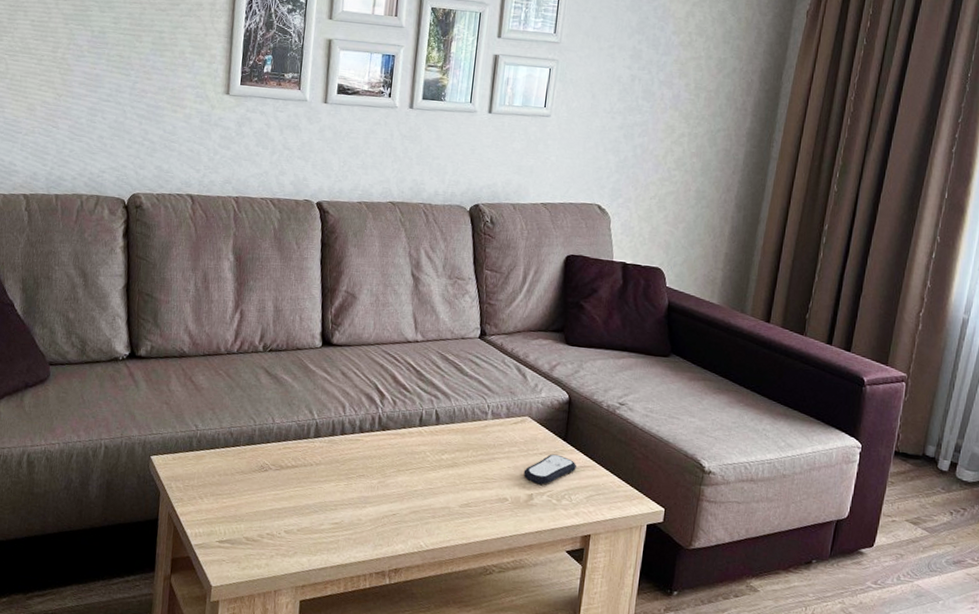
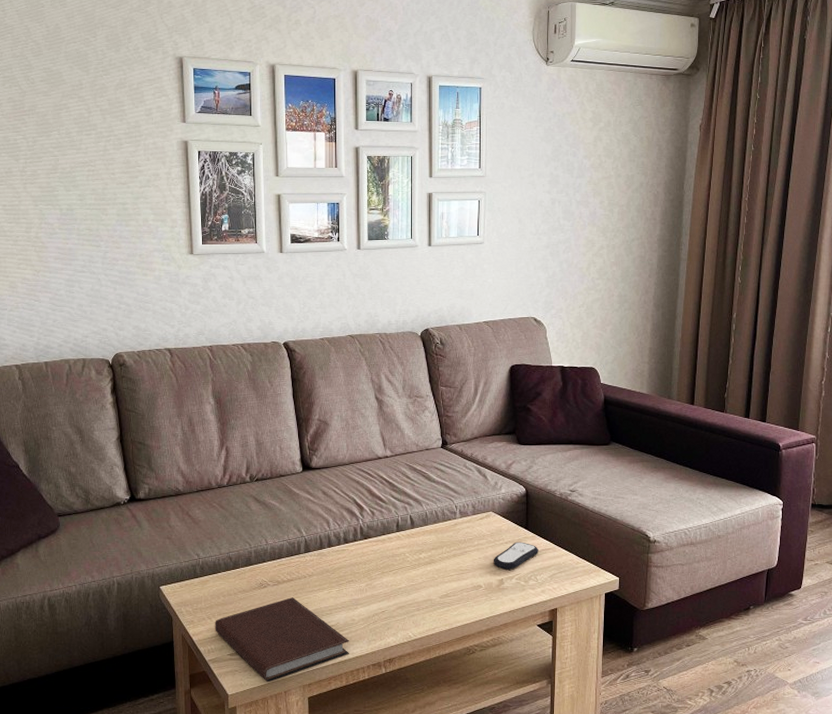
notebook: none [205,485,353,578] -> present [215,597,350,683]

